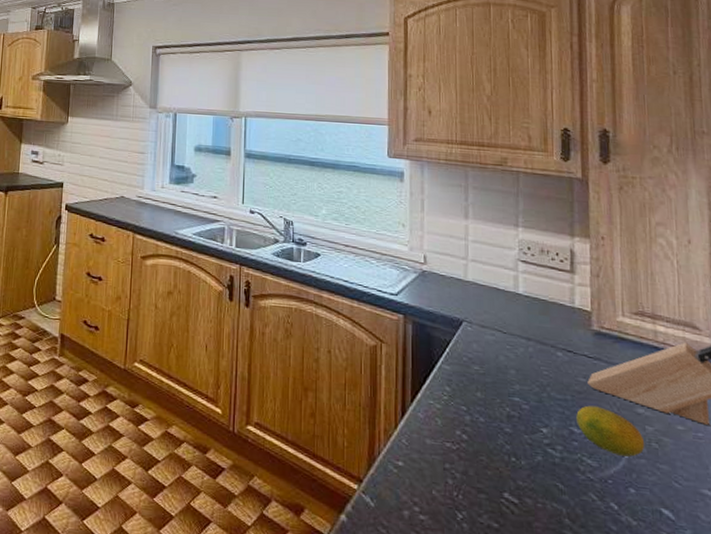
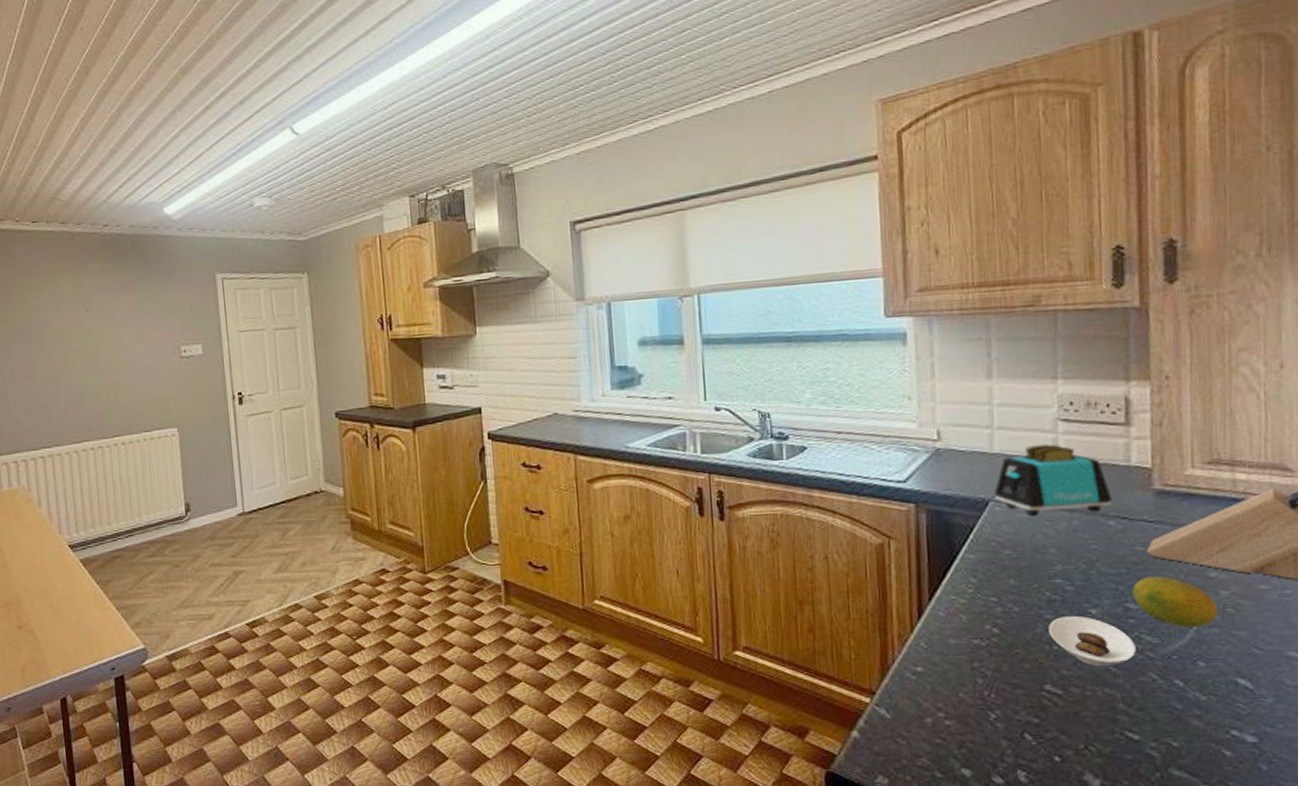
toaster: none [467,278,560,343] -> present [995,444,1112,517]
saucer: none [508,432,579,482] -> present [1049,616,1136,666]

